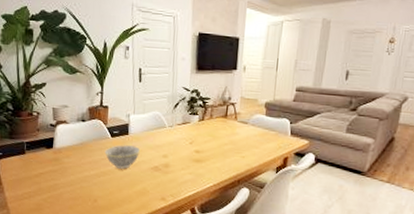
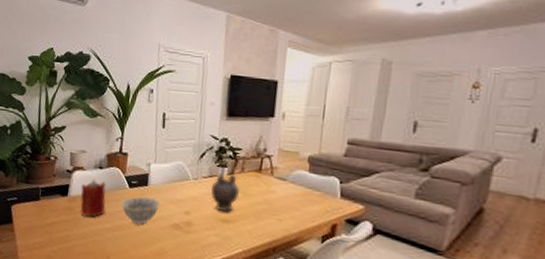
candle: none [65,131,90,166] -> present [80,179,106,217]
teapot: none [184,111,209,153] -> present [210,163,239,212]

